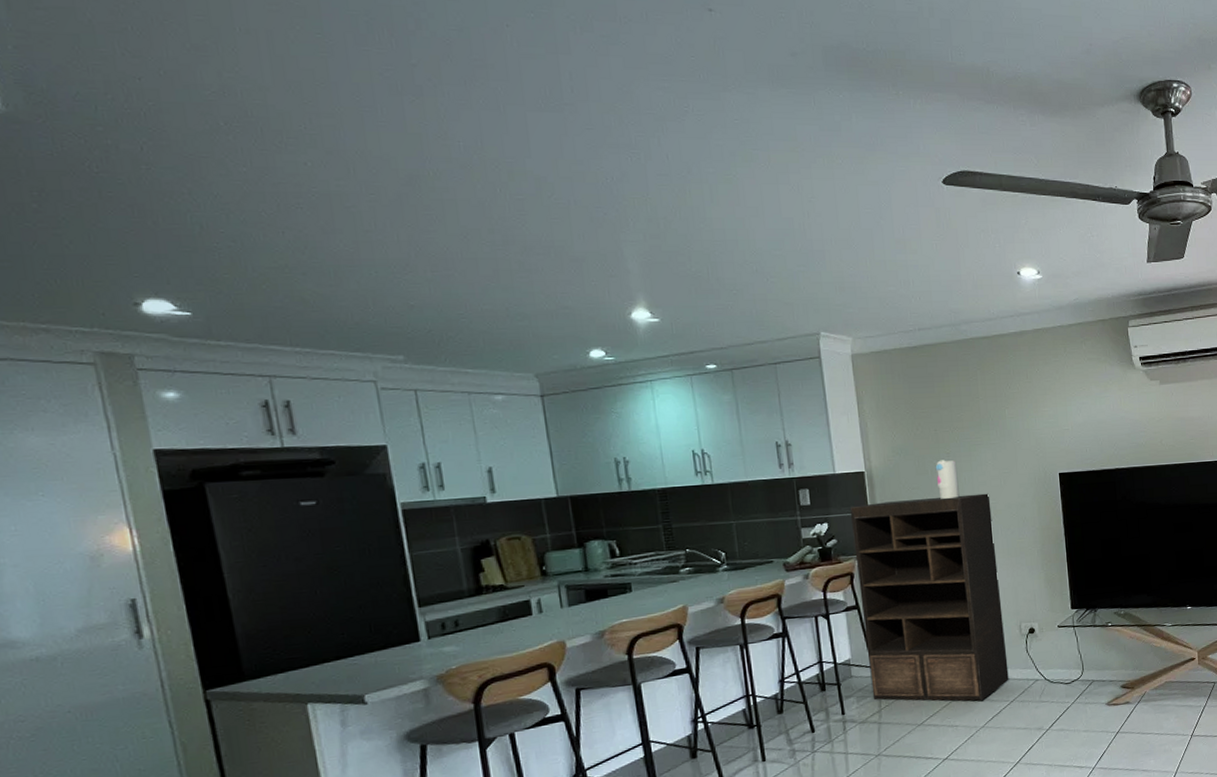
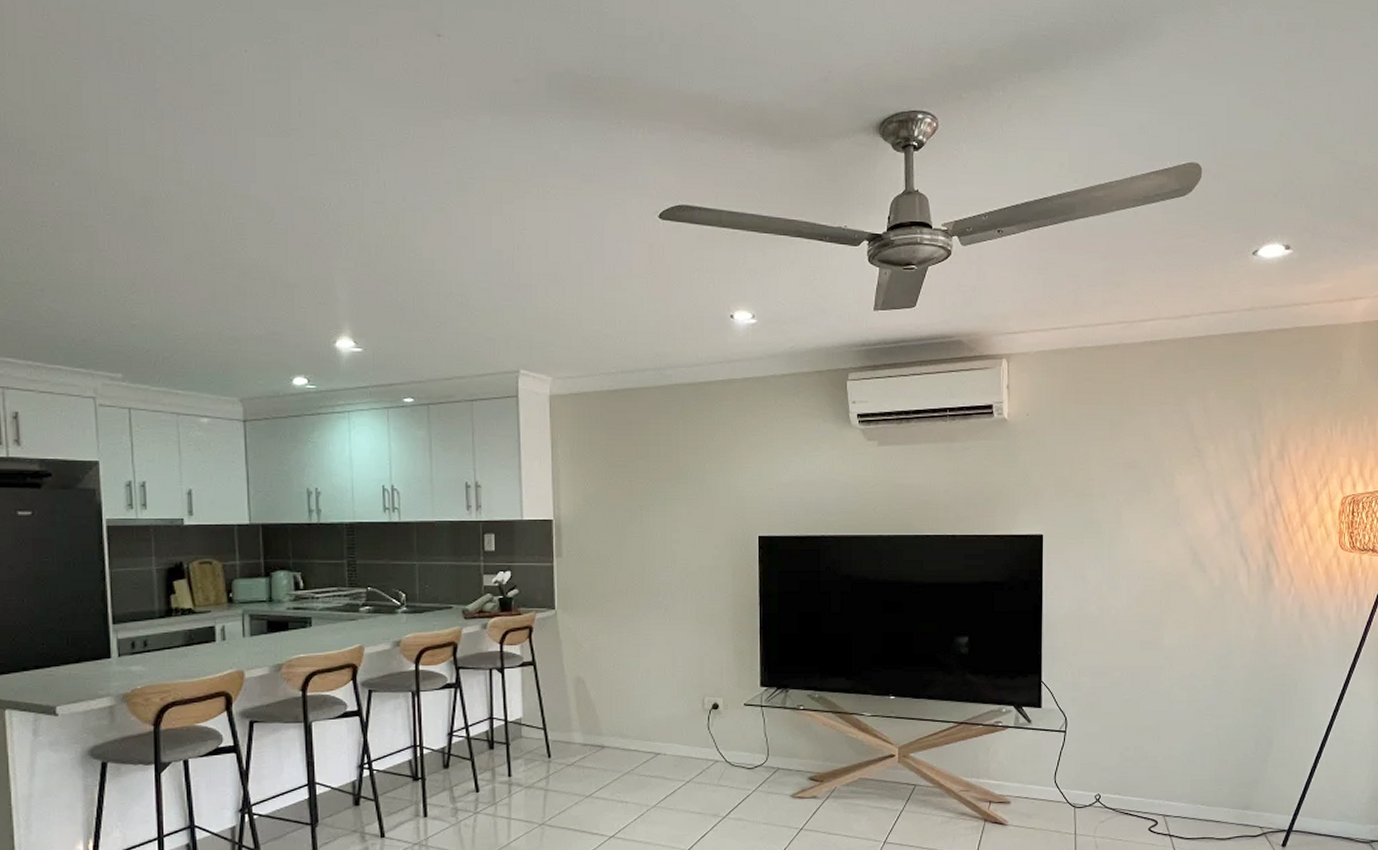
bookshelf: present [849,493,1009,701] -> none [534,552,687,777]
decorative vase: present [935,460,960,499] -> none [626,513,650,555]

